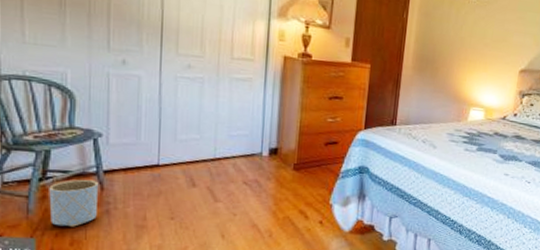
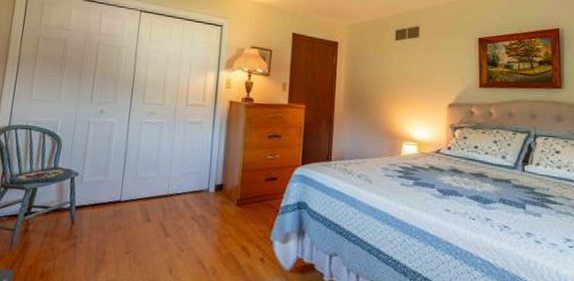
planter: present [49,179,99,227] -> none [28,214,71,260]

